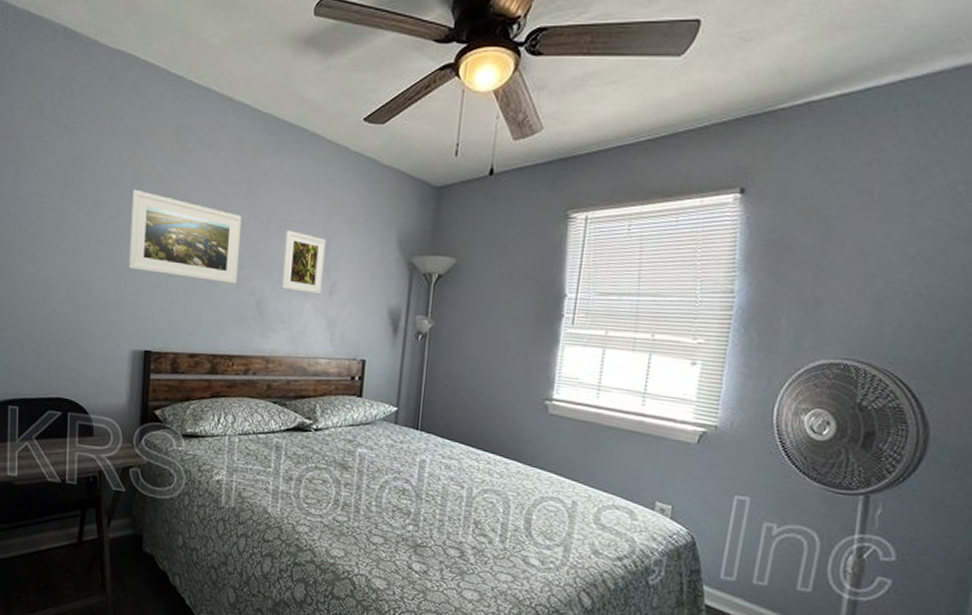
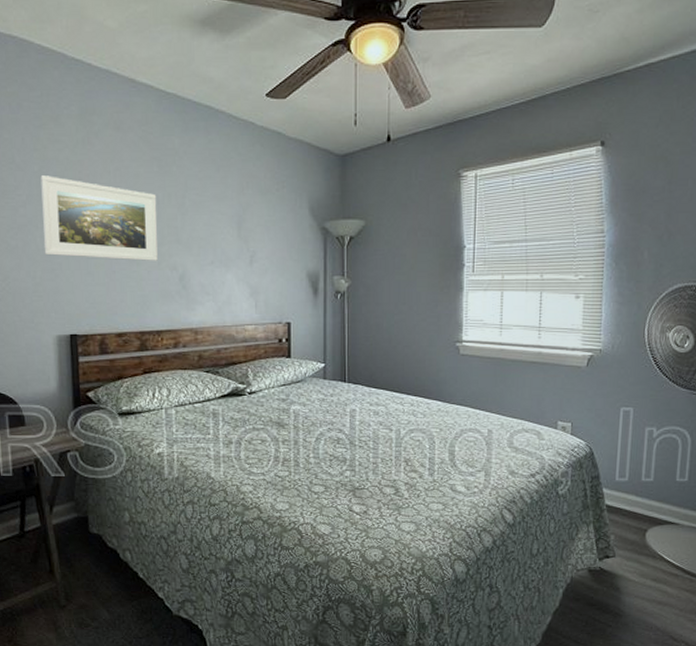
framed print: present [281,229,326,295] -> none [200,204,242,265]

